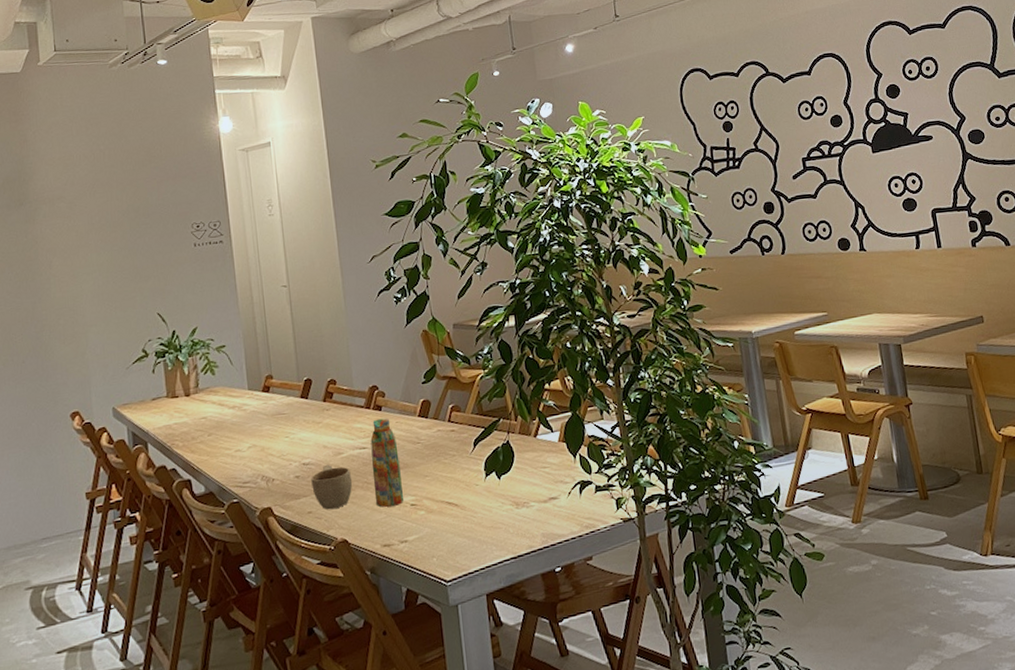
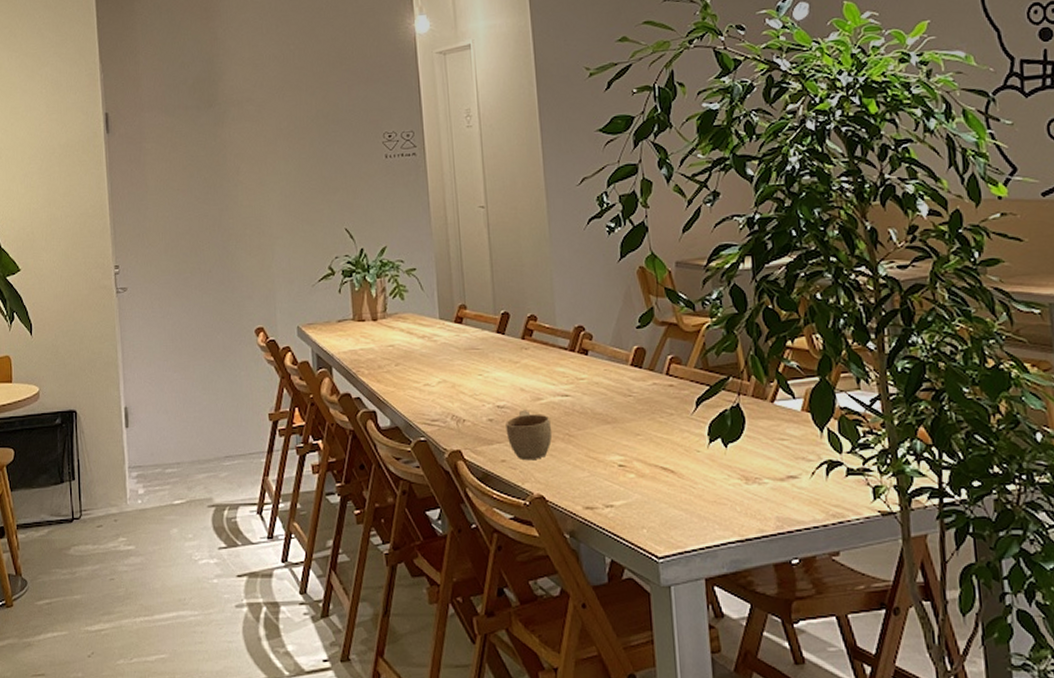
water bottle: present [370,418,403,507] -> none [574,364,610,464]

